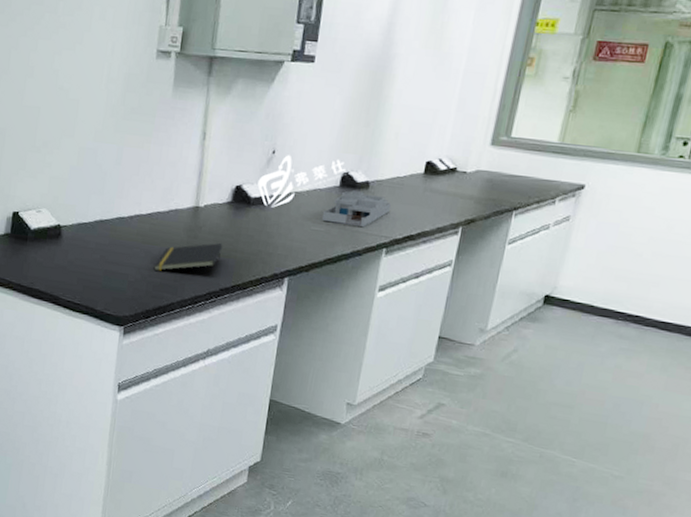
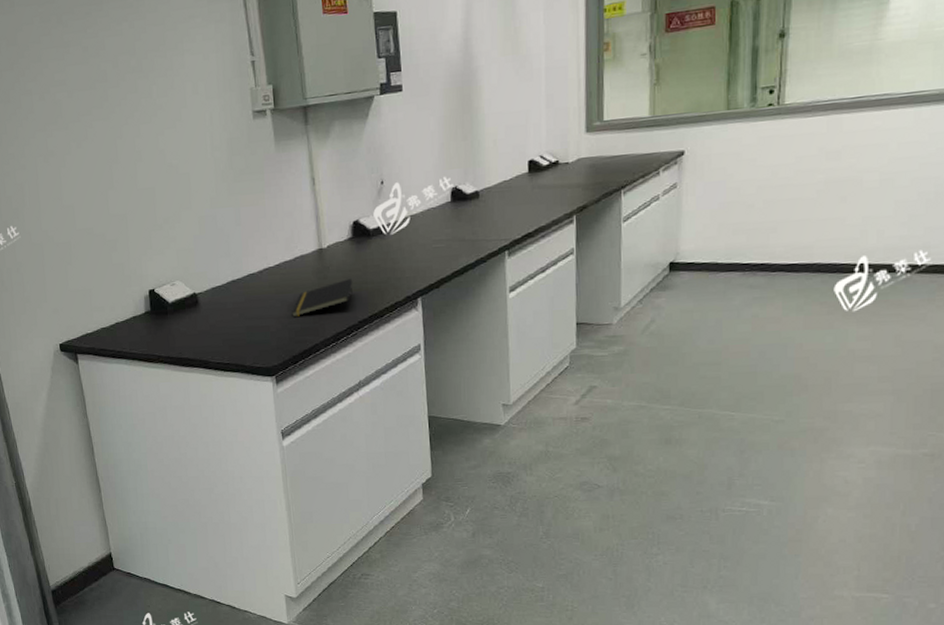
desk organizer: present [322,190,391,228] -> none [441,202,504,238]

